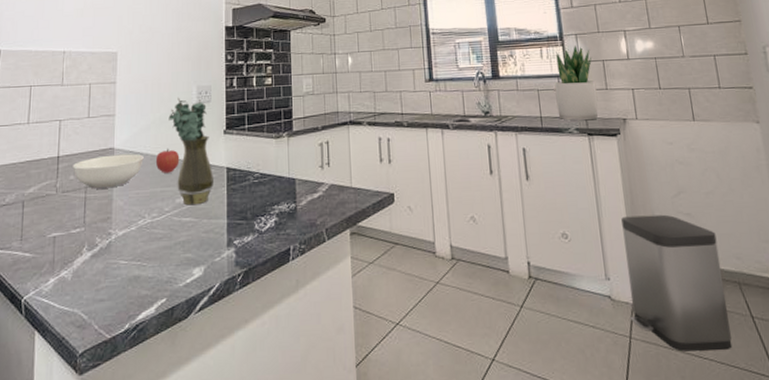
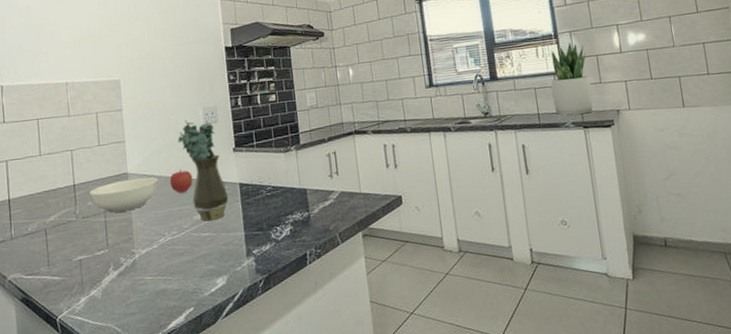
pedal bin: present [621,214,732,352] -> none [616,196,718,317]

